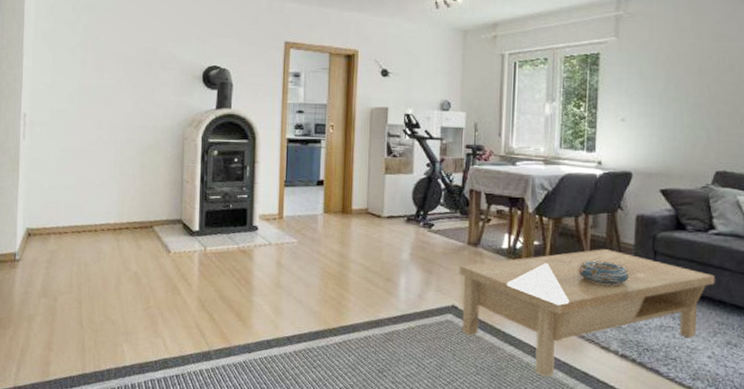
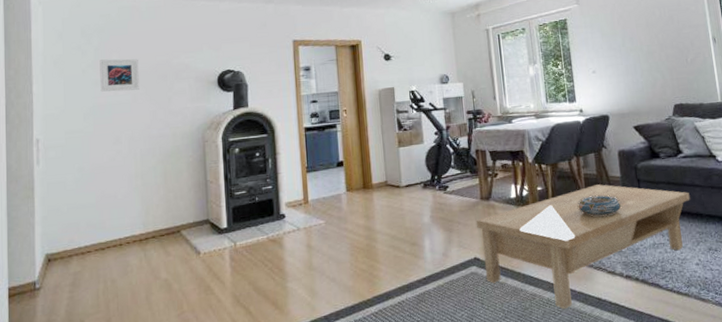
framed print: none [87,39,125,75] -> present [99,59,139,92]

